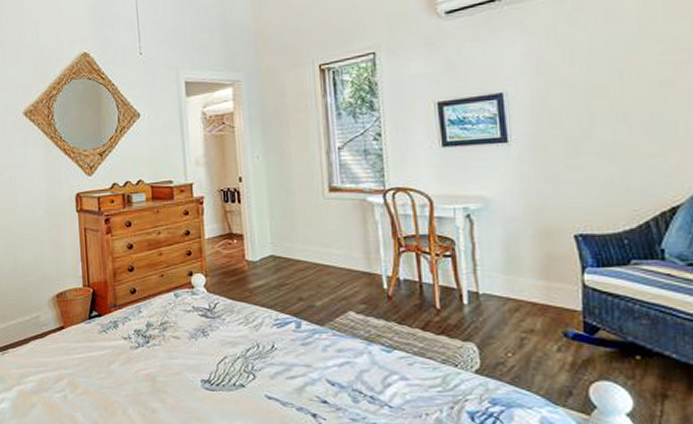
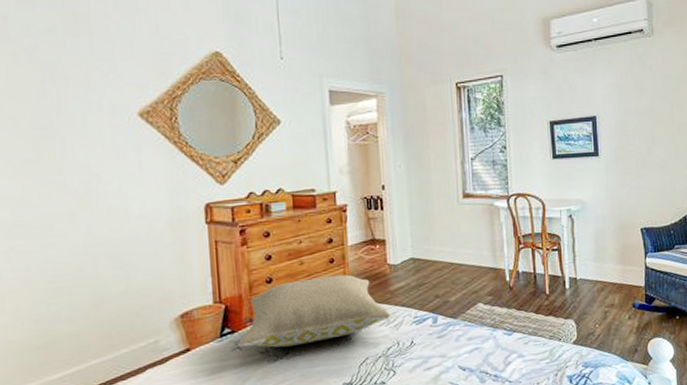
pillow: none [102,268,250,335] -> present [236,274,391,348]

